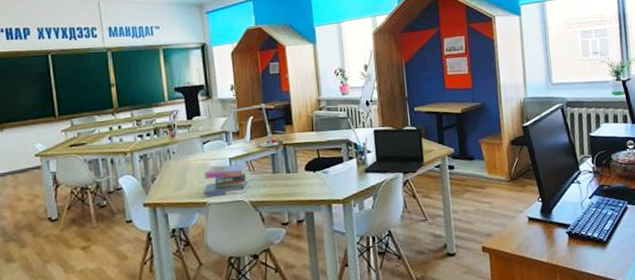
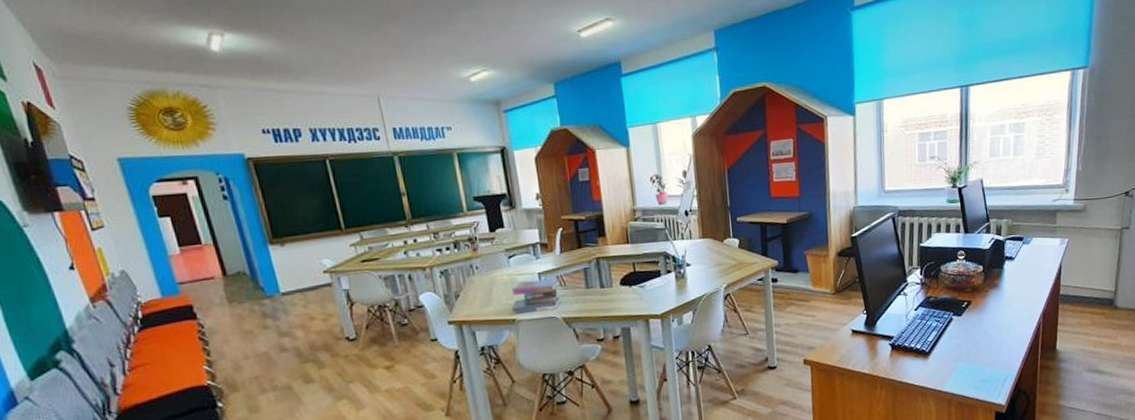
desk lamp: present [220,103,284,148] -> none [526,214,597,262]
laptop: present [364,128,425,174] -> none [683,239,747,288]

